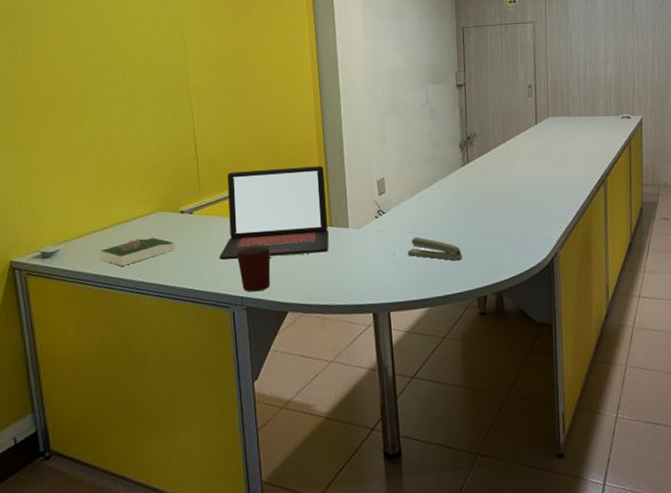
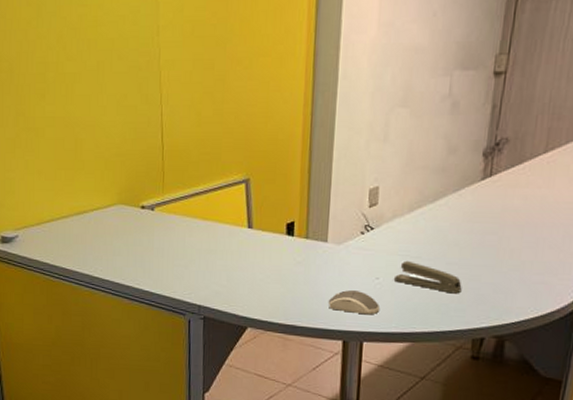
book: present [99,238,175,266] -> none [57,232,133,259]
laptop: present [219,166,329,261] -> none [178,165,306,268]
mug: present [237,244,271,292] -> none [198,250,235,302]
computer mouse: none [355,267,400,288] -> present [328,290,381,315]

